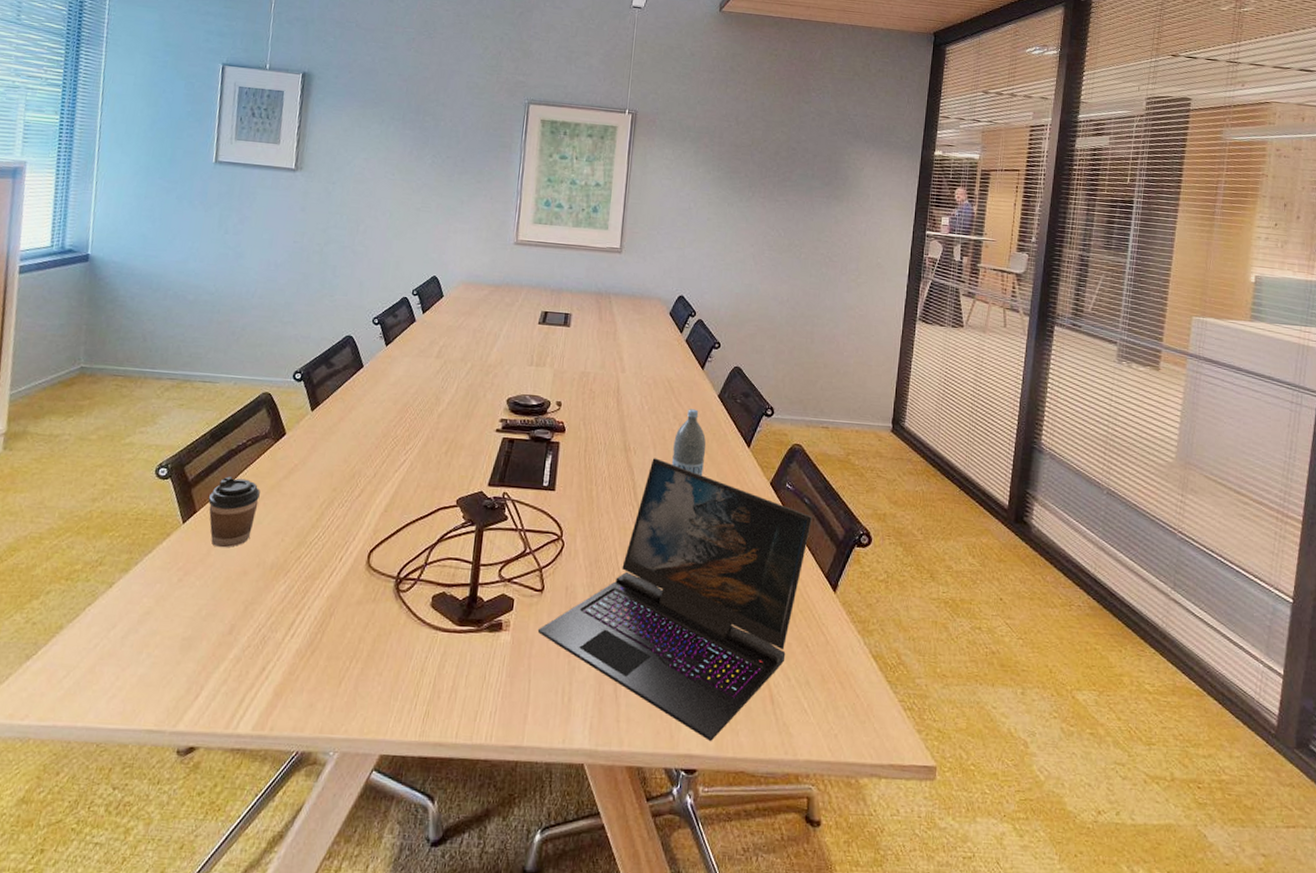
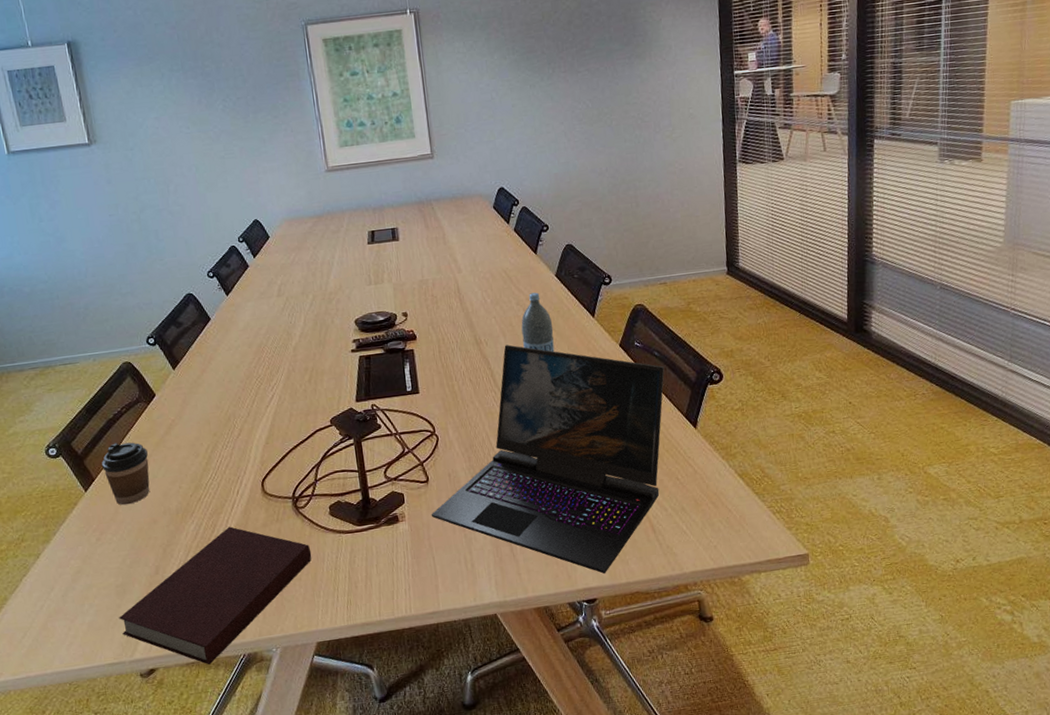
notebook: none [172,596,401,756] -> present [119,526,312,665]

